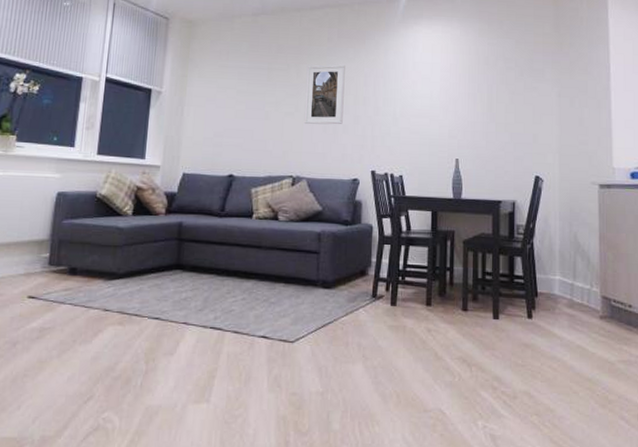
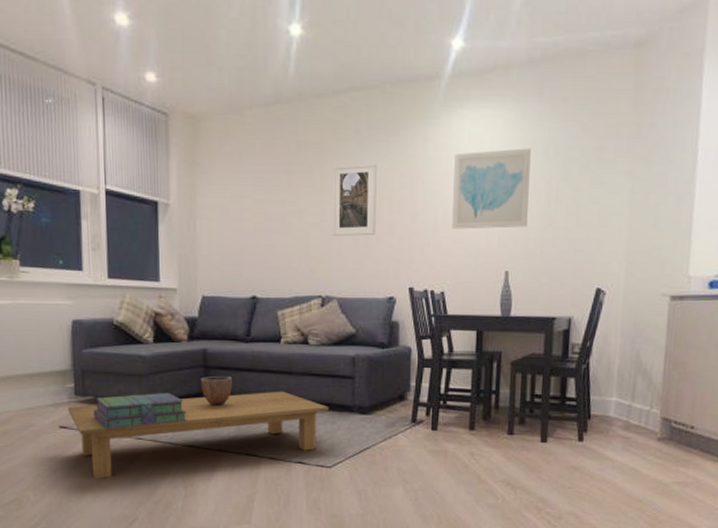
coffee table: none [39,264,294,352] -> present [68,391,328,479]
stack of books: none [64,264,157,300] -> present [93,393,187,429]
decorative bowl: none [173,249,204,279] -> present [201,376,232,407]
wall art: none [409,57,474,122] -> present [452,148,531,229]

